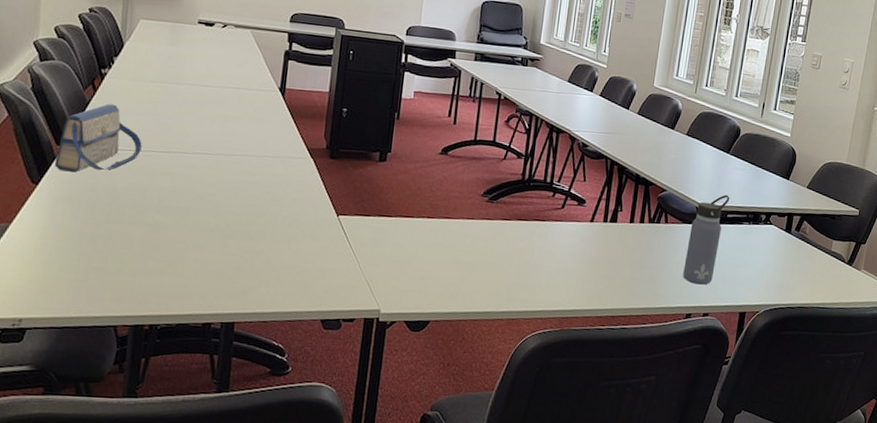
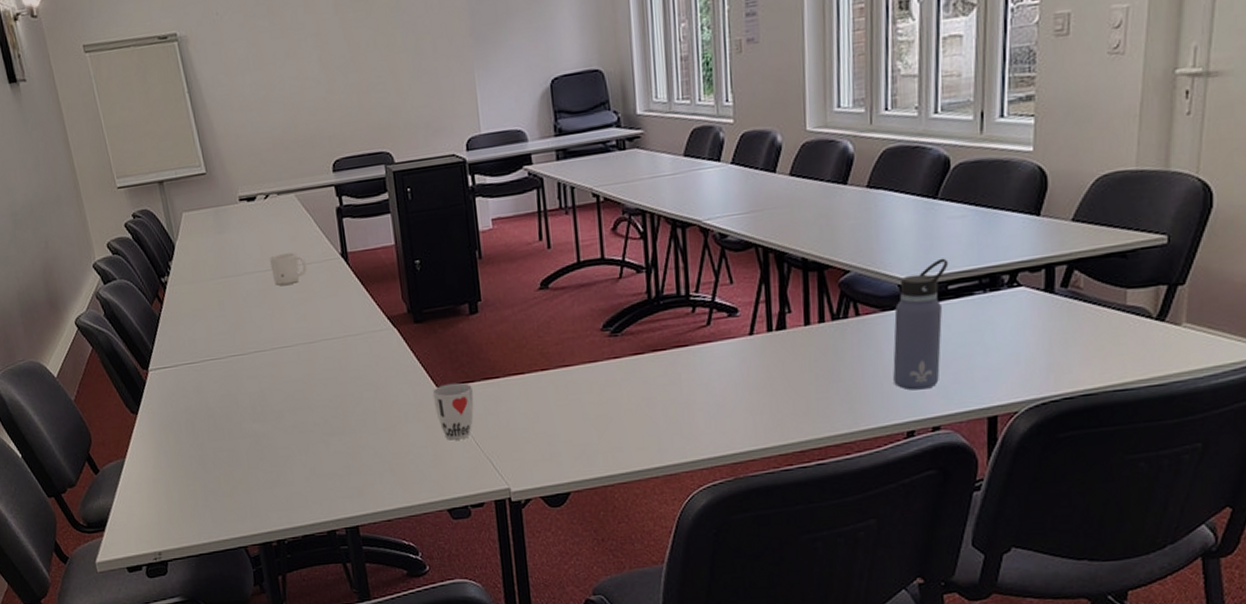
handbag: present [54,104,142,172] -> none [143,313,221,396]
mug: none [211,75,247,103] -> present [269,252,308,285]
cup: none [330,213,367,262] -> present [432,382,475,440]

